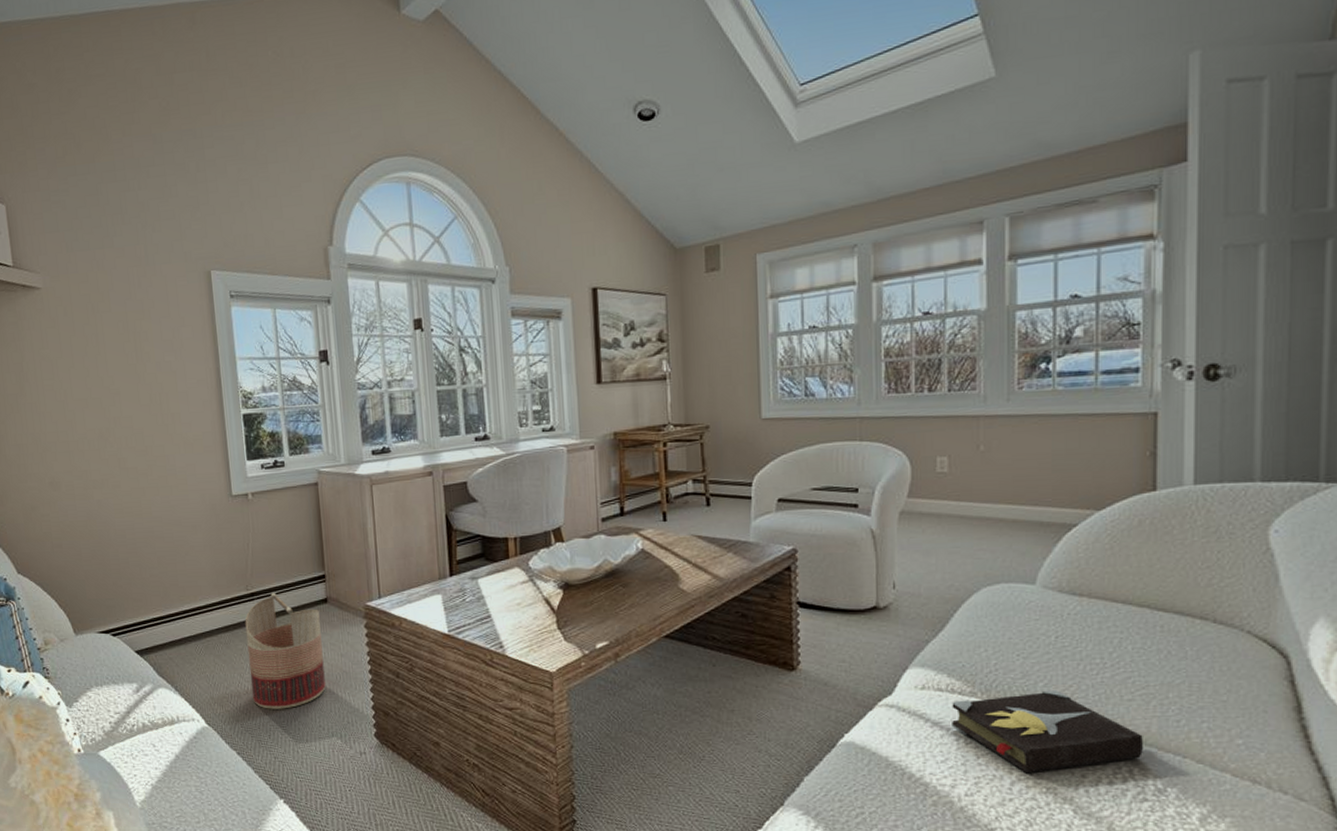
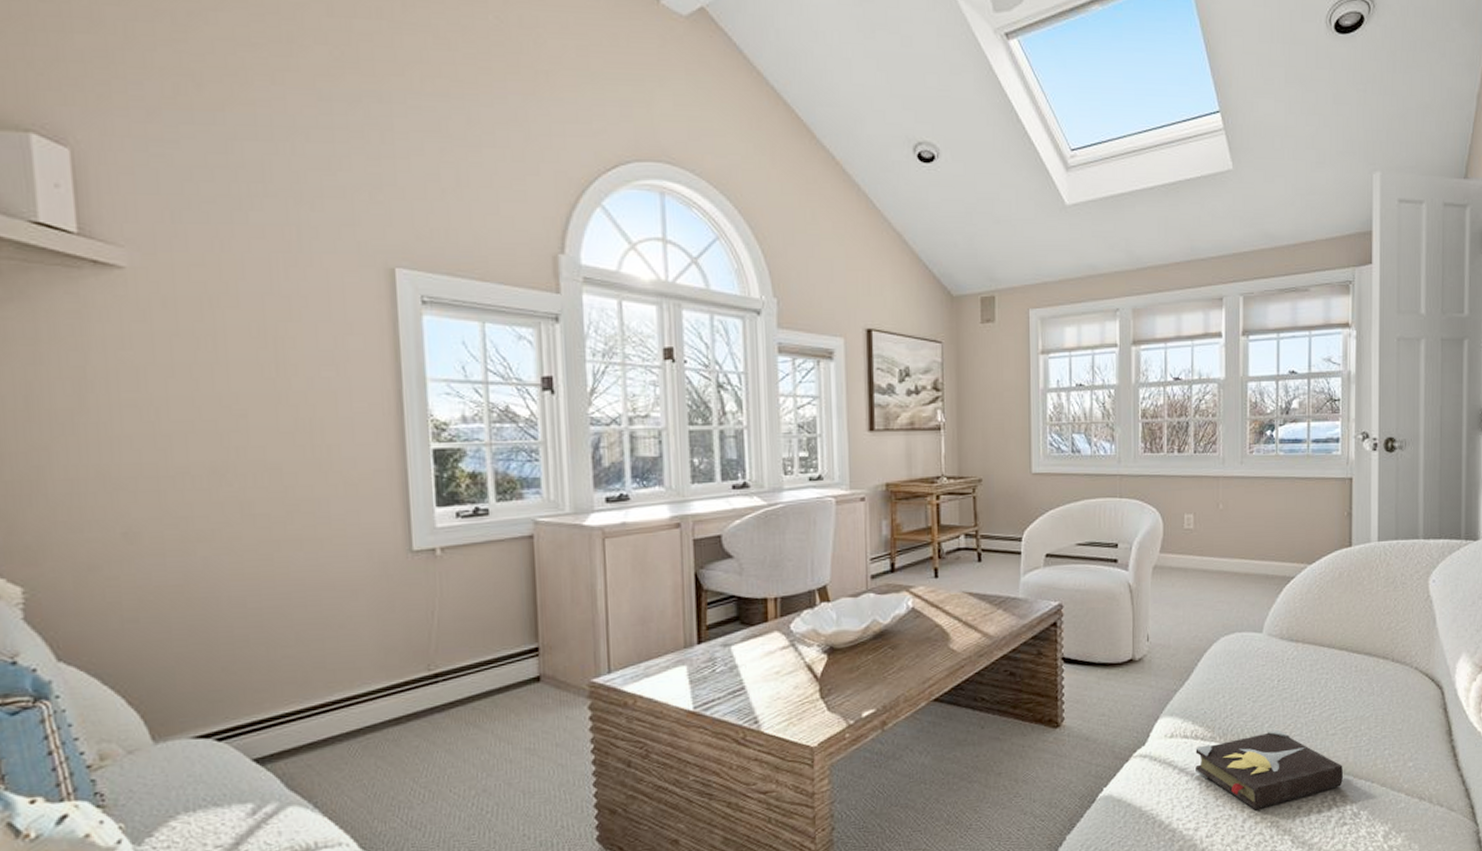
basket: present [245,592,326,709] -> none [424,671,534,821]

